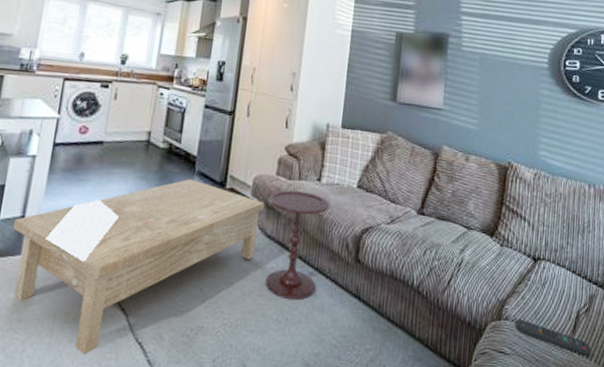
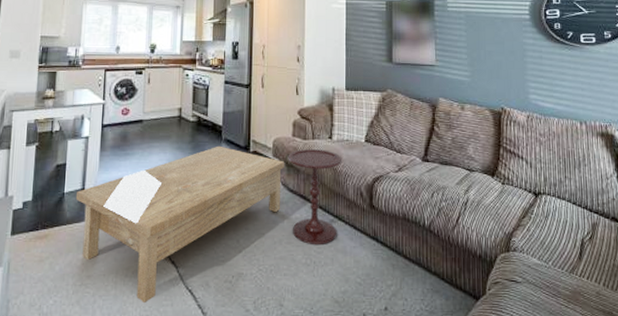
remote control: present [516,319,591,356] -> none [524,249,599,280]

